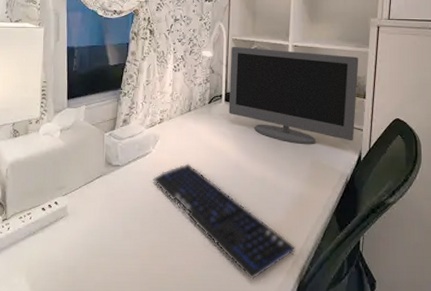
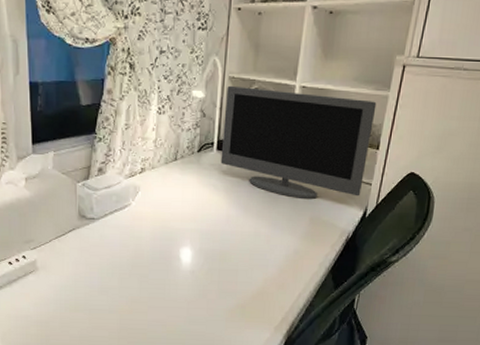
keyboard: present [153,163,295,279] -> none [132,217,285,335]

